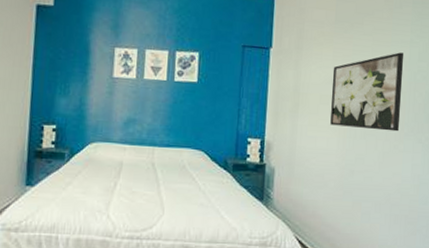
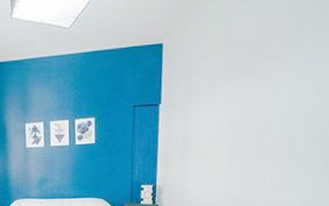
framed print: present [330,52,404,132] -> none [218,89,300,167]

